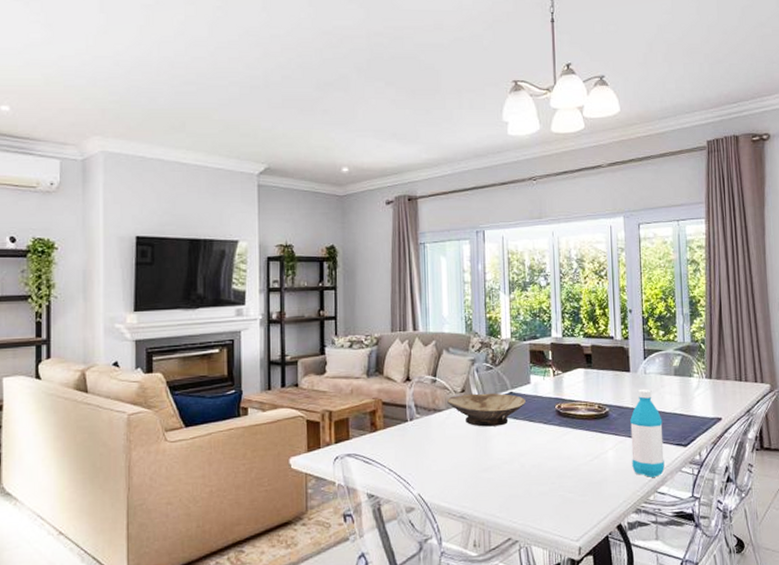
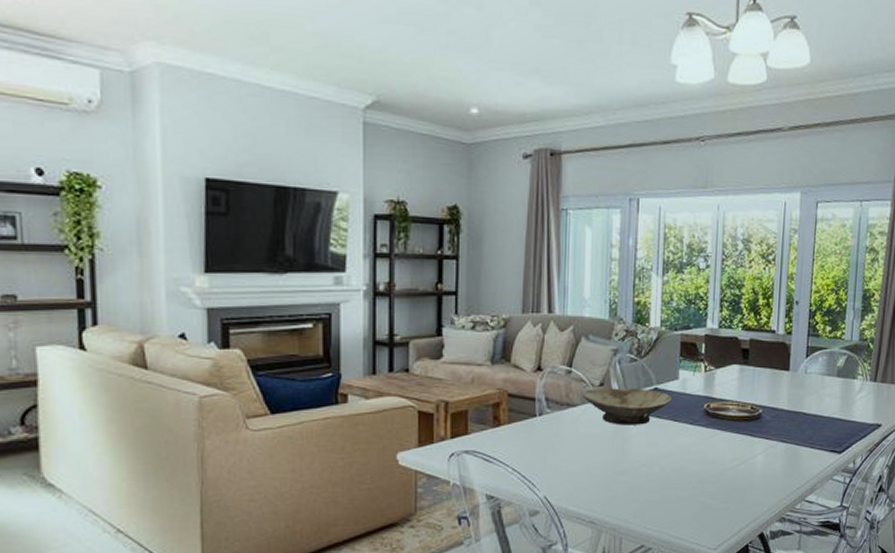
water bottle: present [630,389,665,477] -> none [781,390,819,485]

